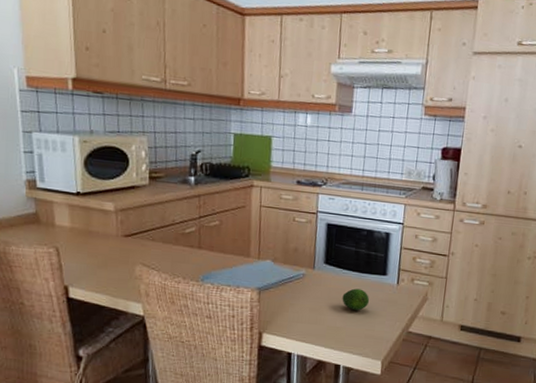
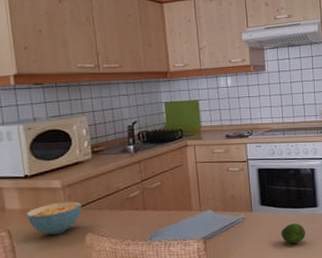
cereal bowl: none [75,226,134,260] -> present [25,201,82,235]

